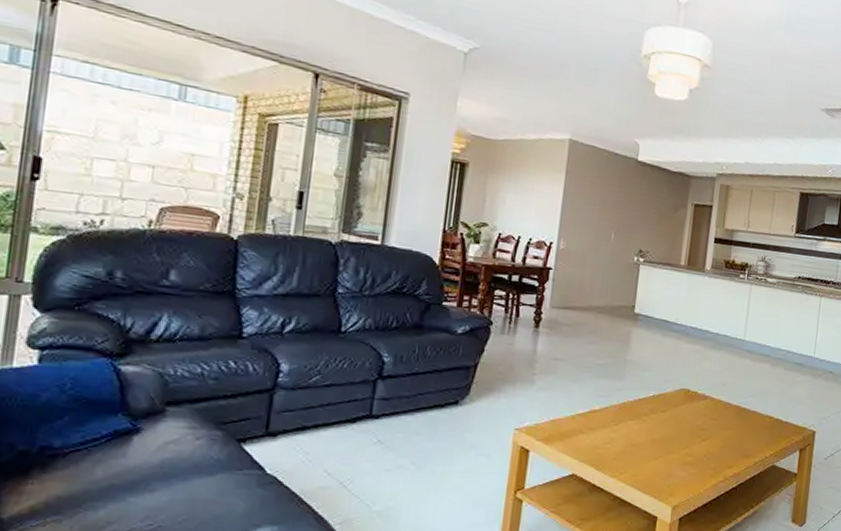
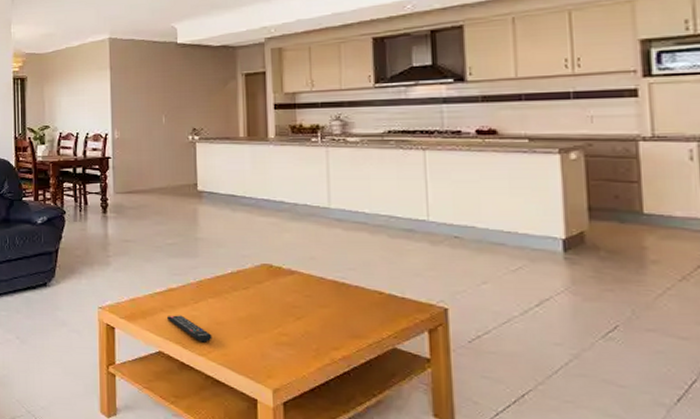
remote control: none [584,437,626,464] -> present [166,315,212,343]

